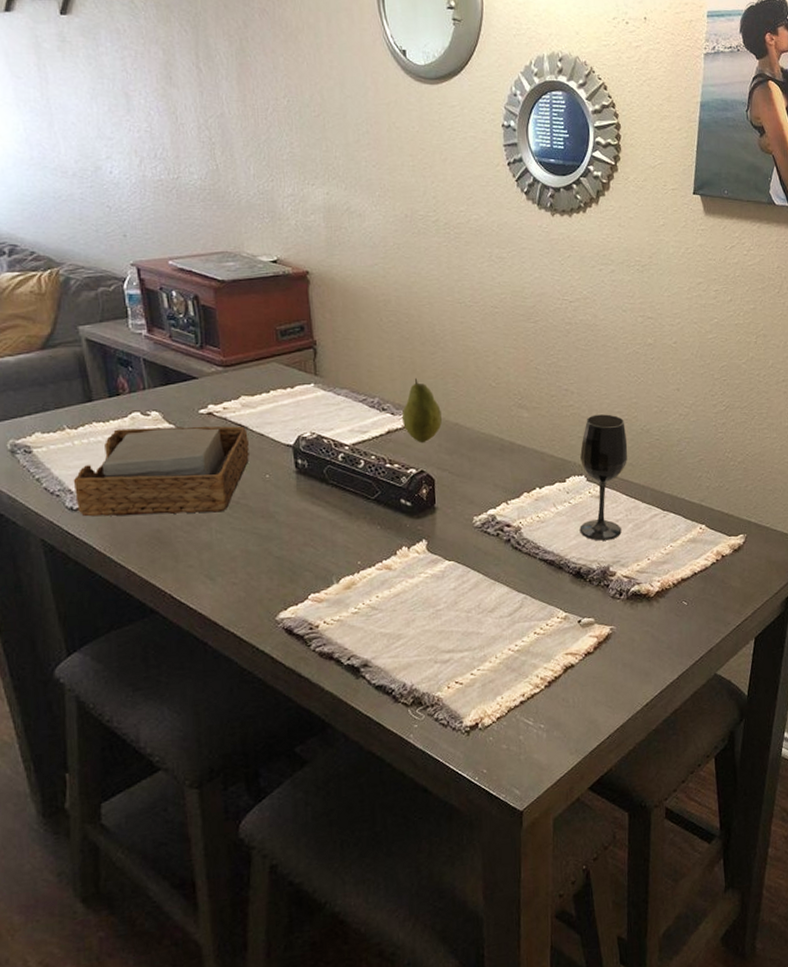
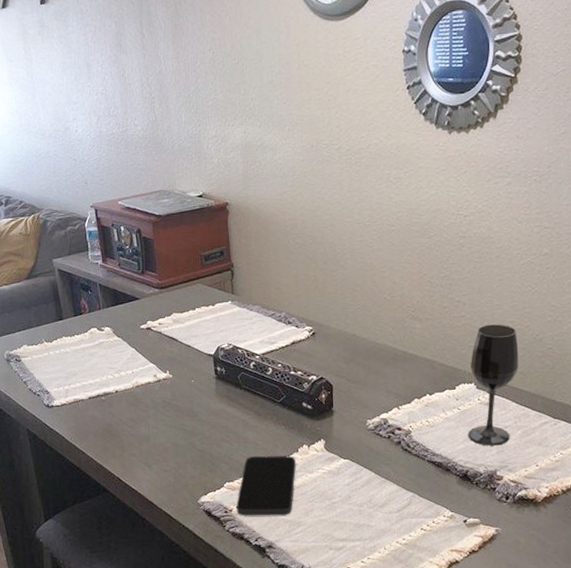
napkin holder: present [73,426,249,517] -> none [49,338,179,413]
smartphone: none [323,559,394,631] -> present [236,455,296,516]
fruit: present [401,377,442,443] -> none [305,293,340,353]

